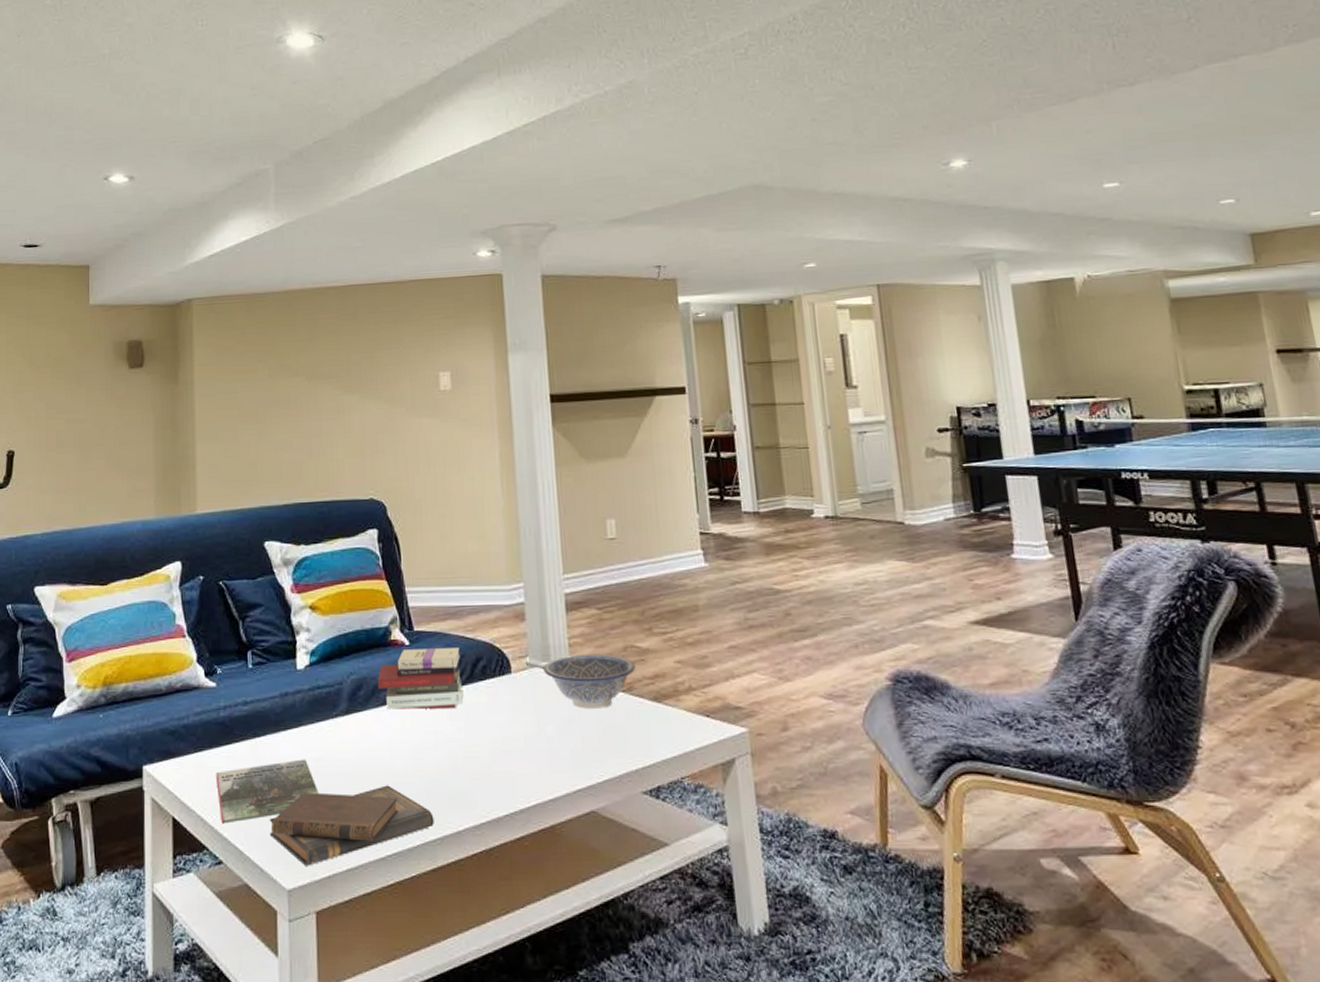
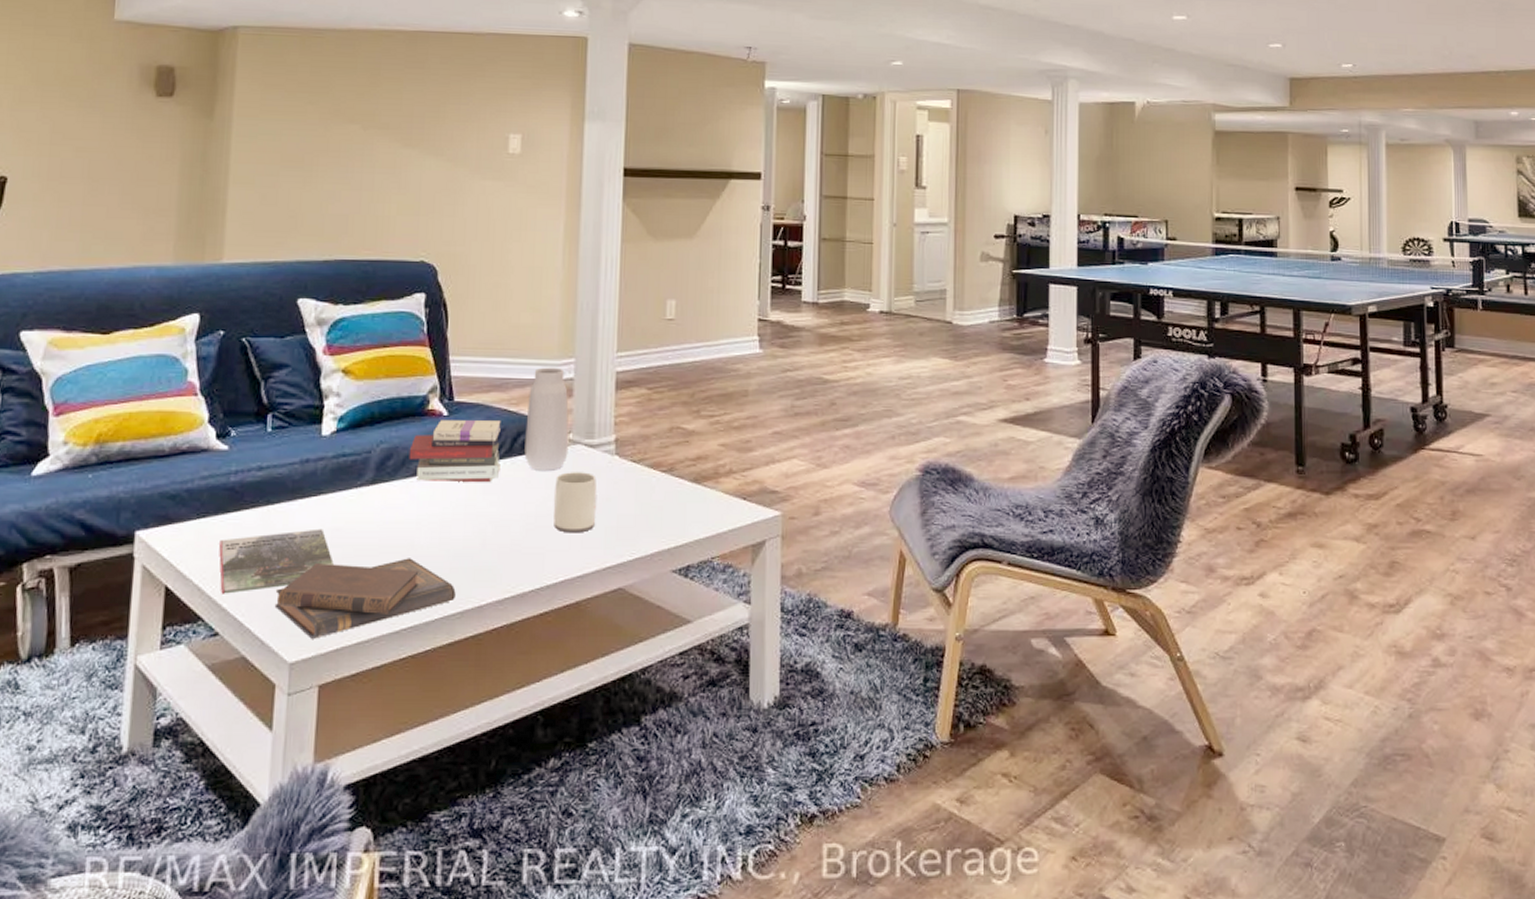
vase: none [483,592,527,696] -> present [524,367,569,472]
mug: none [517,695,561,757] -> present [553,472,597,533]
decorative bowl: present [543,654,636,709] -> none [586,433,680,488]

